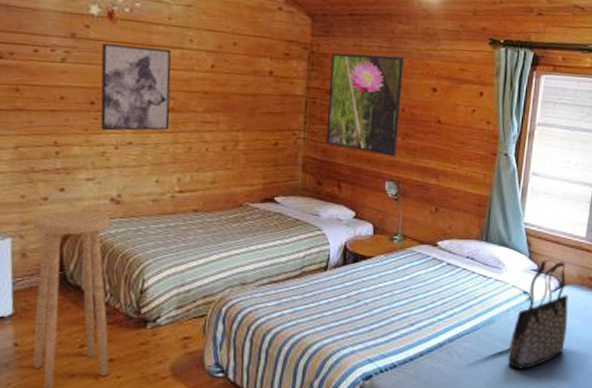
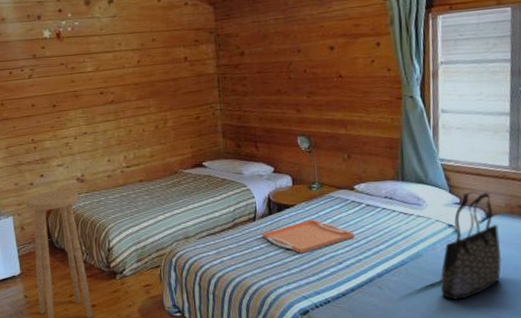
wall art: present [100,43,171,131] -> none [54,54,112,126]
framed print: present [325,52,403,157] -> none [235,24,304,115]
serving tray: none [331,274,431,312] -> present [261,219,355,254]

